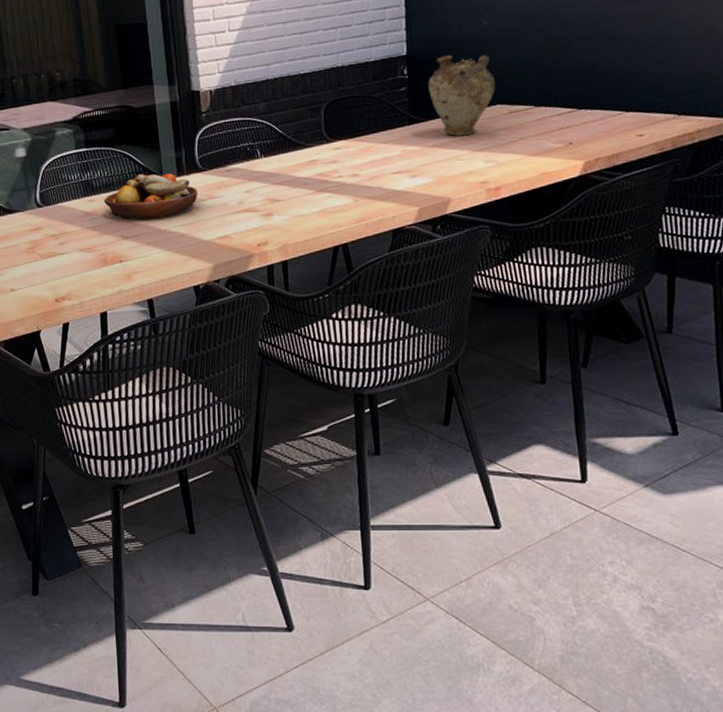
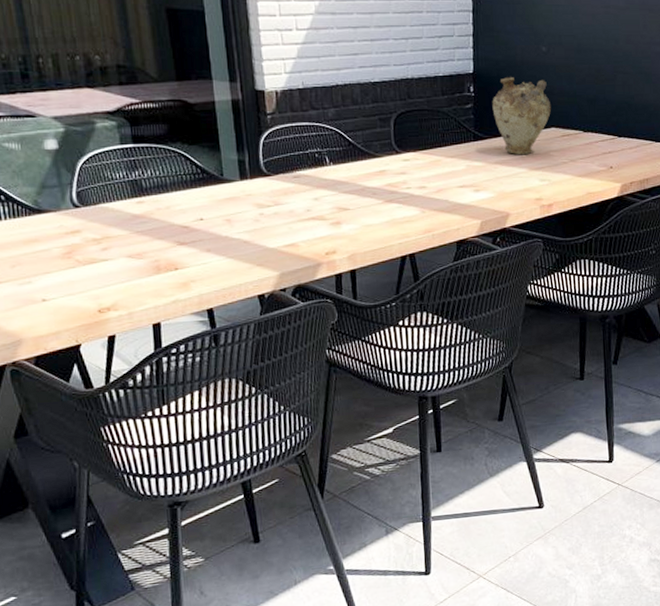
fruit bowl: present [104,173,198,220] -> none [156,176,263,225]

